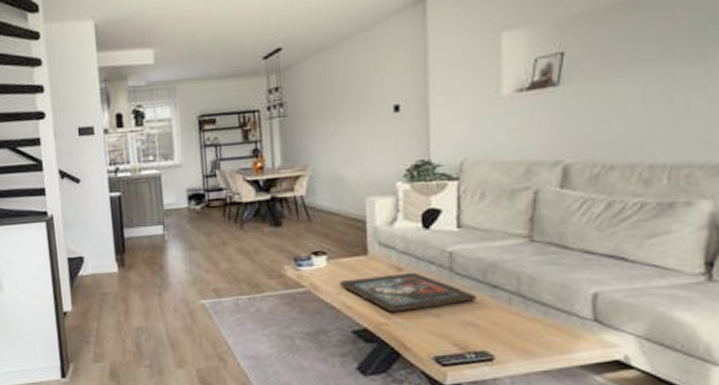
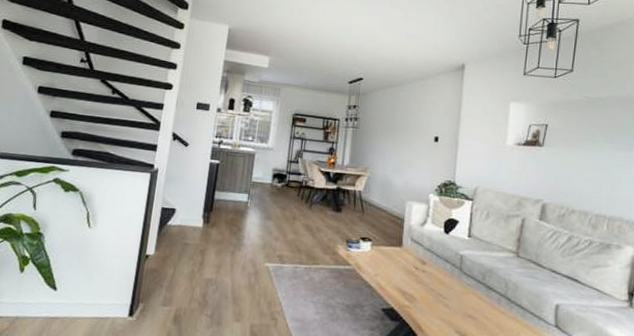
religious icon: present [340,272,477,313] -> none [378,264,477,298]

